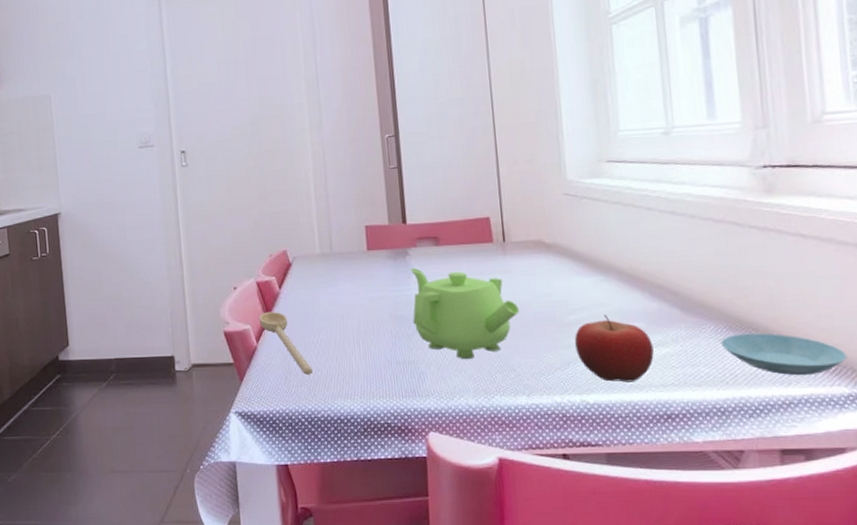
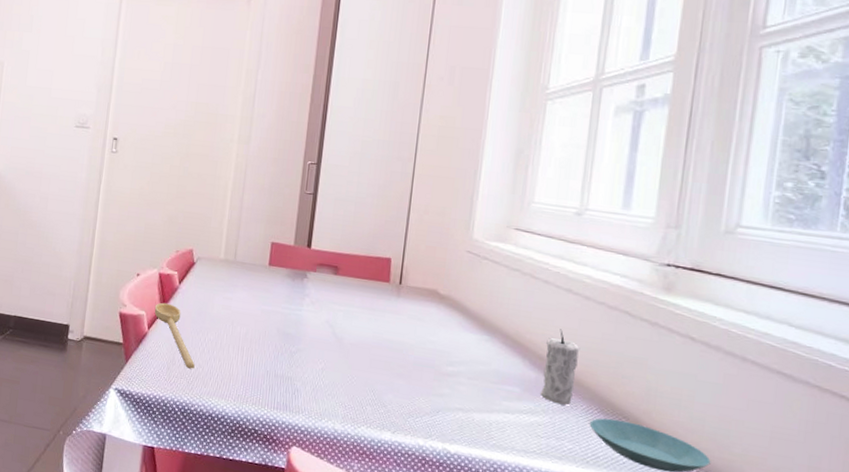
teapot: present [409,268,520,360] -> none [298,291,402,388]
fruit: present [575,315,654,383] -> none [448,373,523,442]
candle: none [661,253,699,330] -> present [540,329,580,406]

